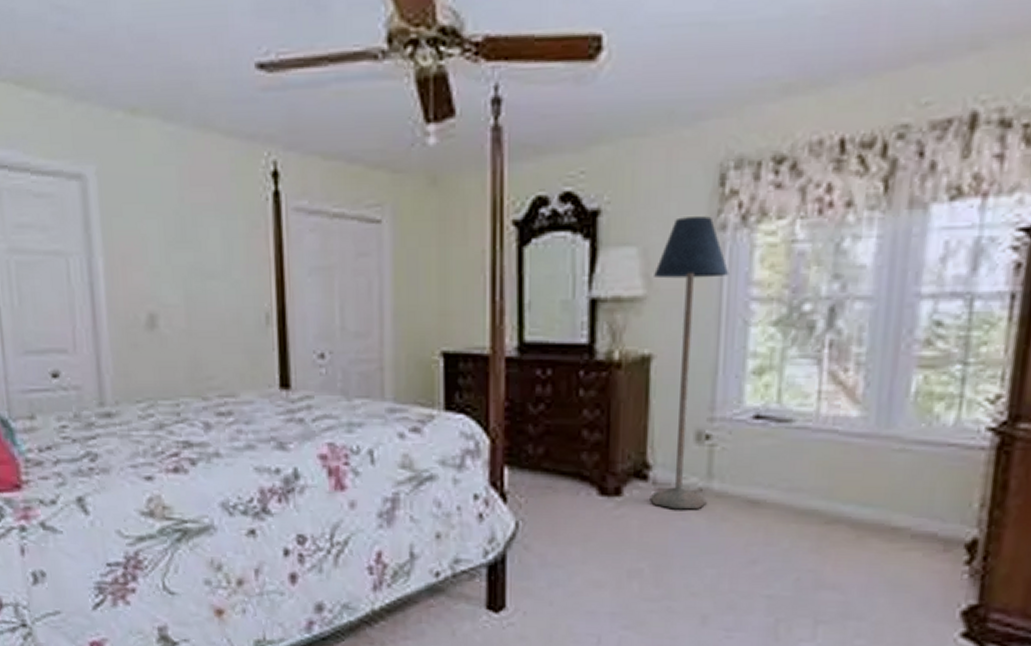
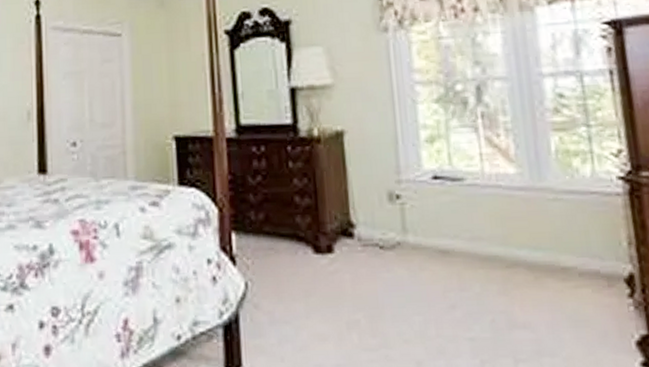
floor lamp: present [650,216,729,510] -> none [338,22,405,263]

